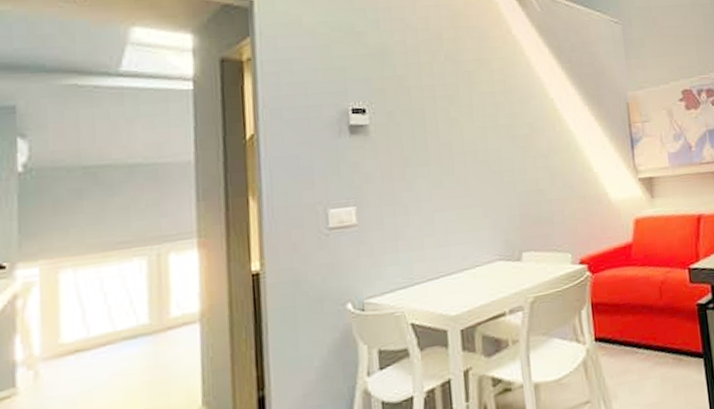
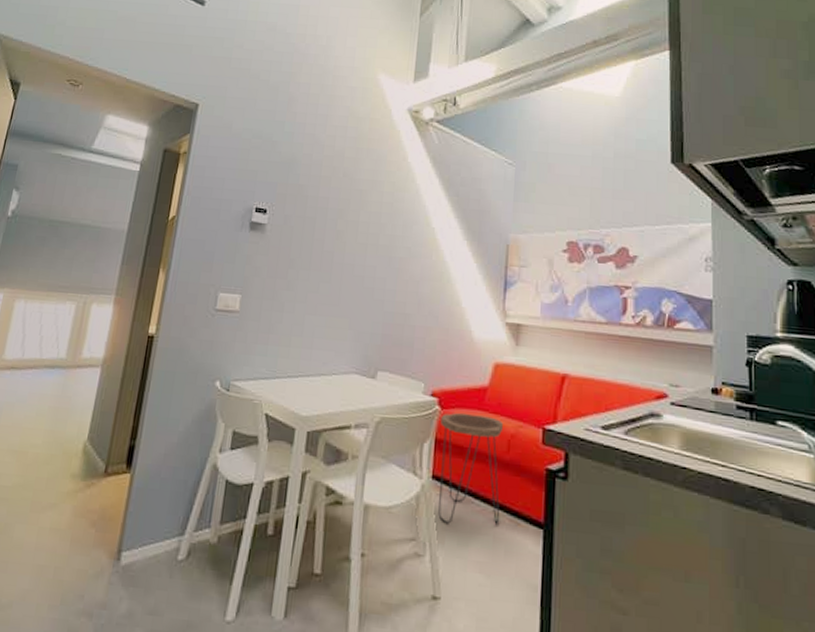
side table: none [593,269,664,379] -> present [438,412,503,525]

